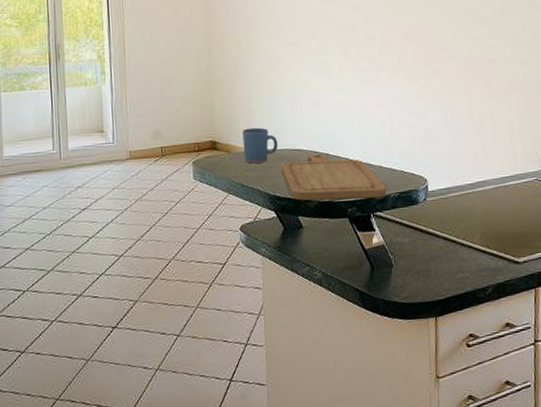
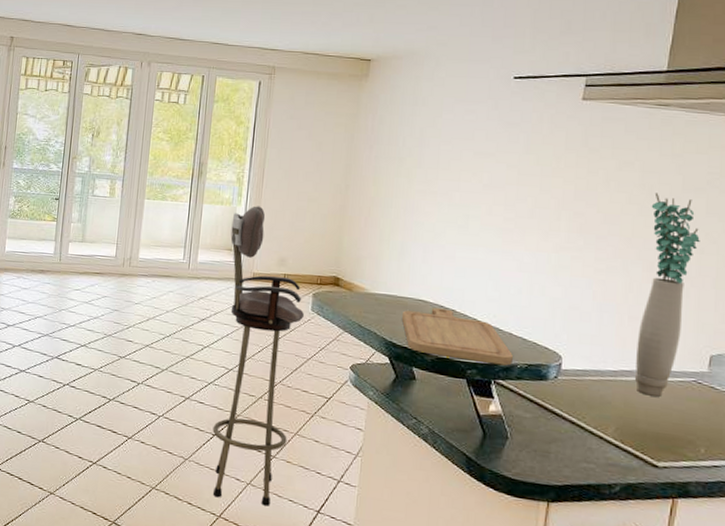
bar stool: none [98,81,190,392] -> present [212,206,305,506]
mug: present [242,127,279,164] -> none [365,270,403,307]
vase: none [479,16,522,200] -> present [634,193,700,397]

